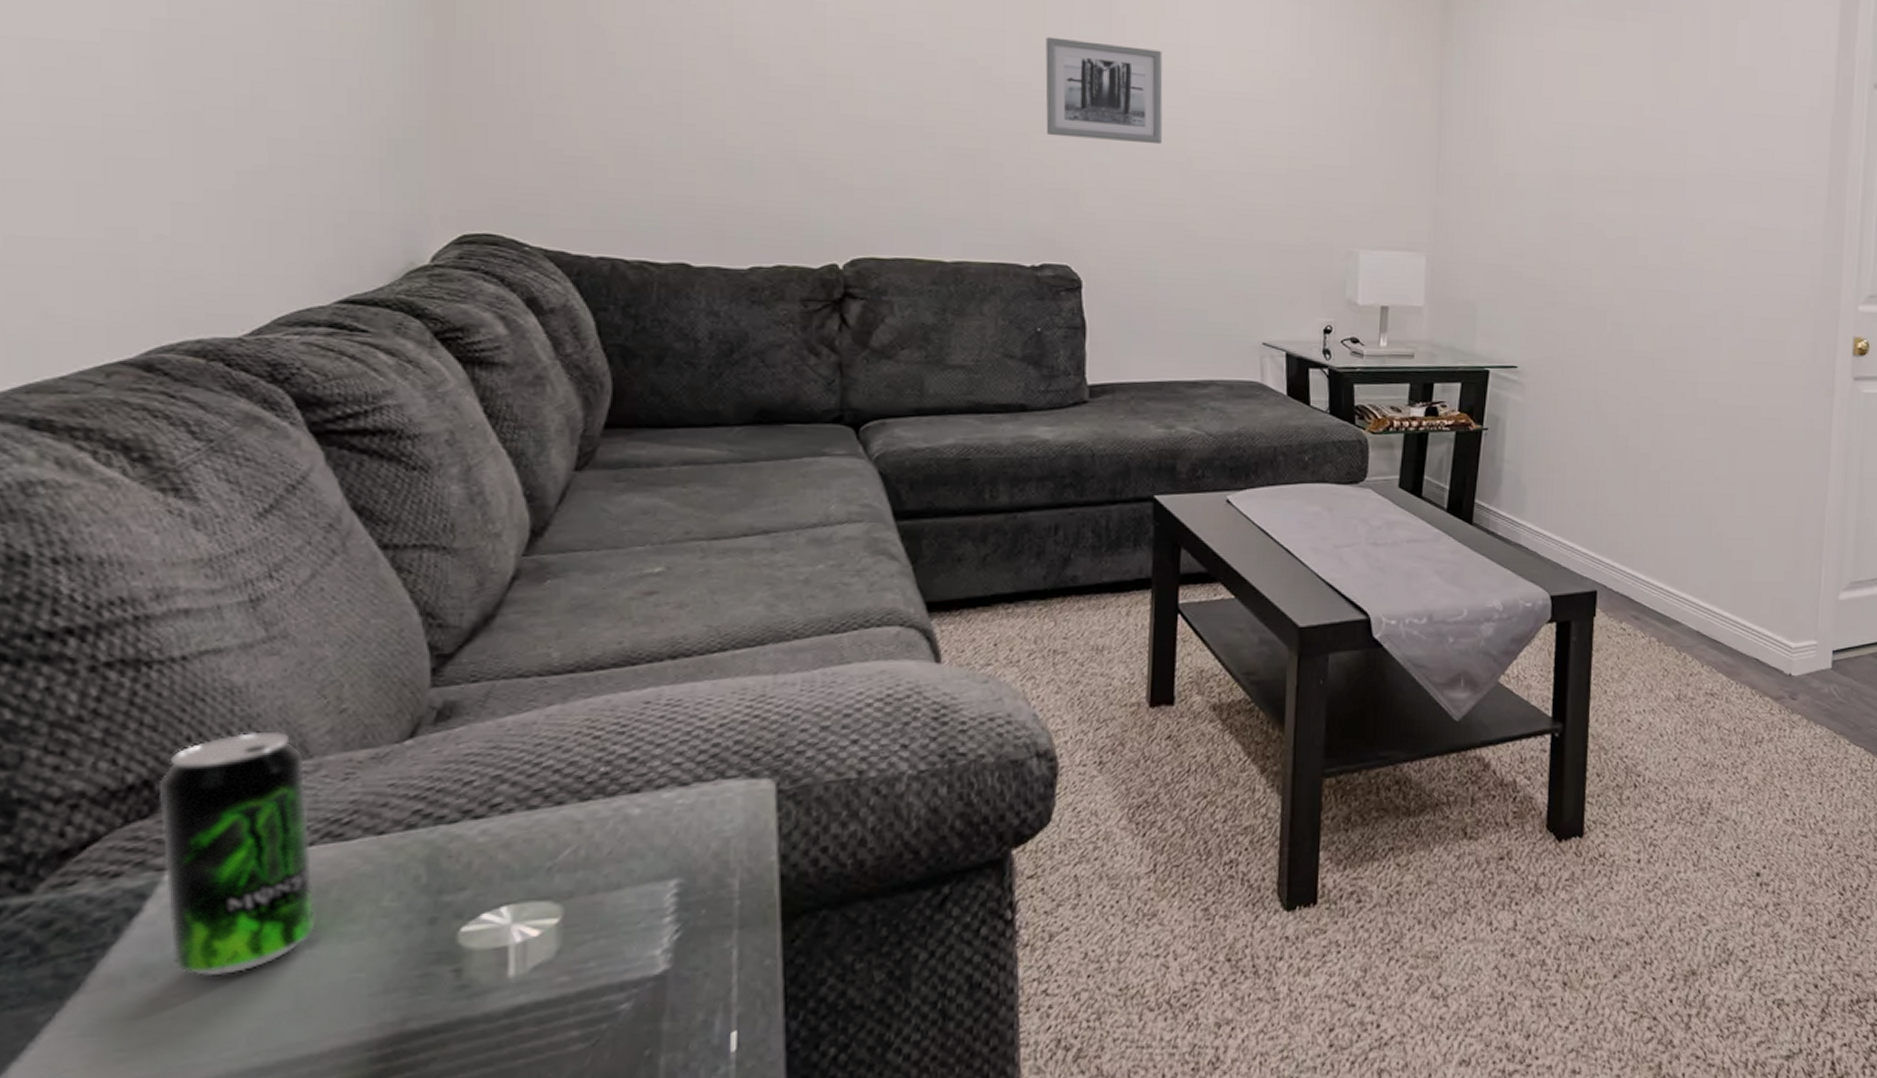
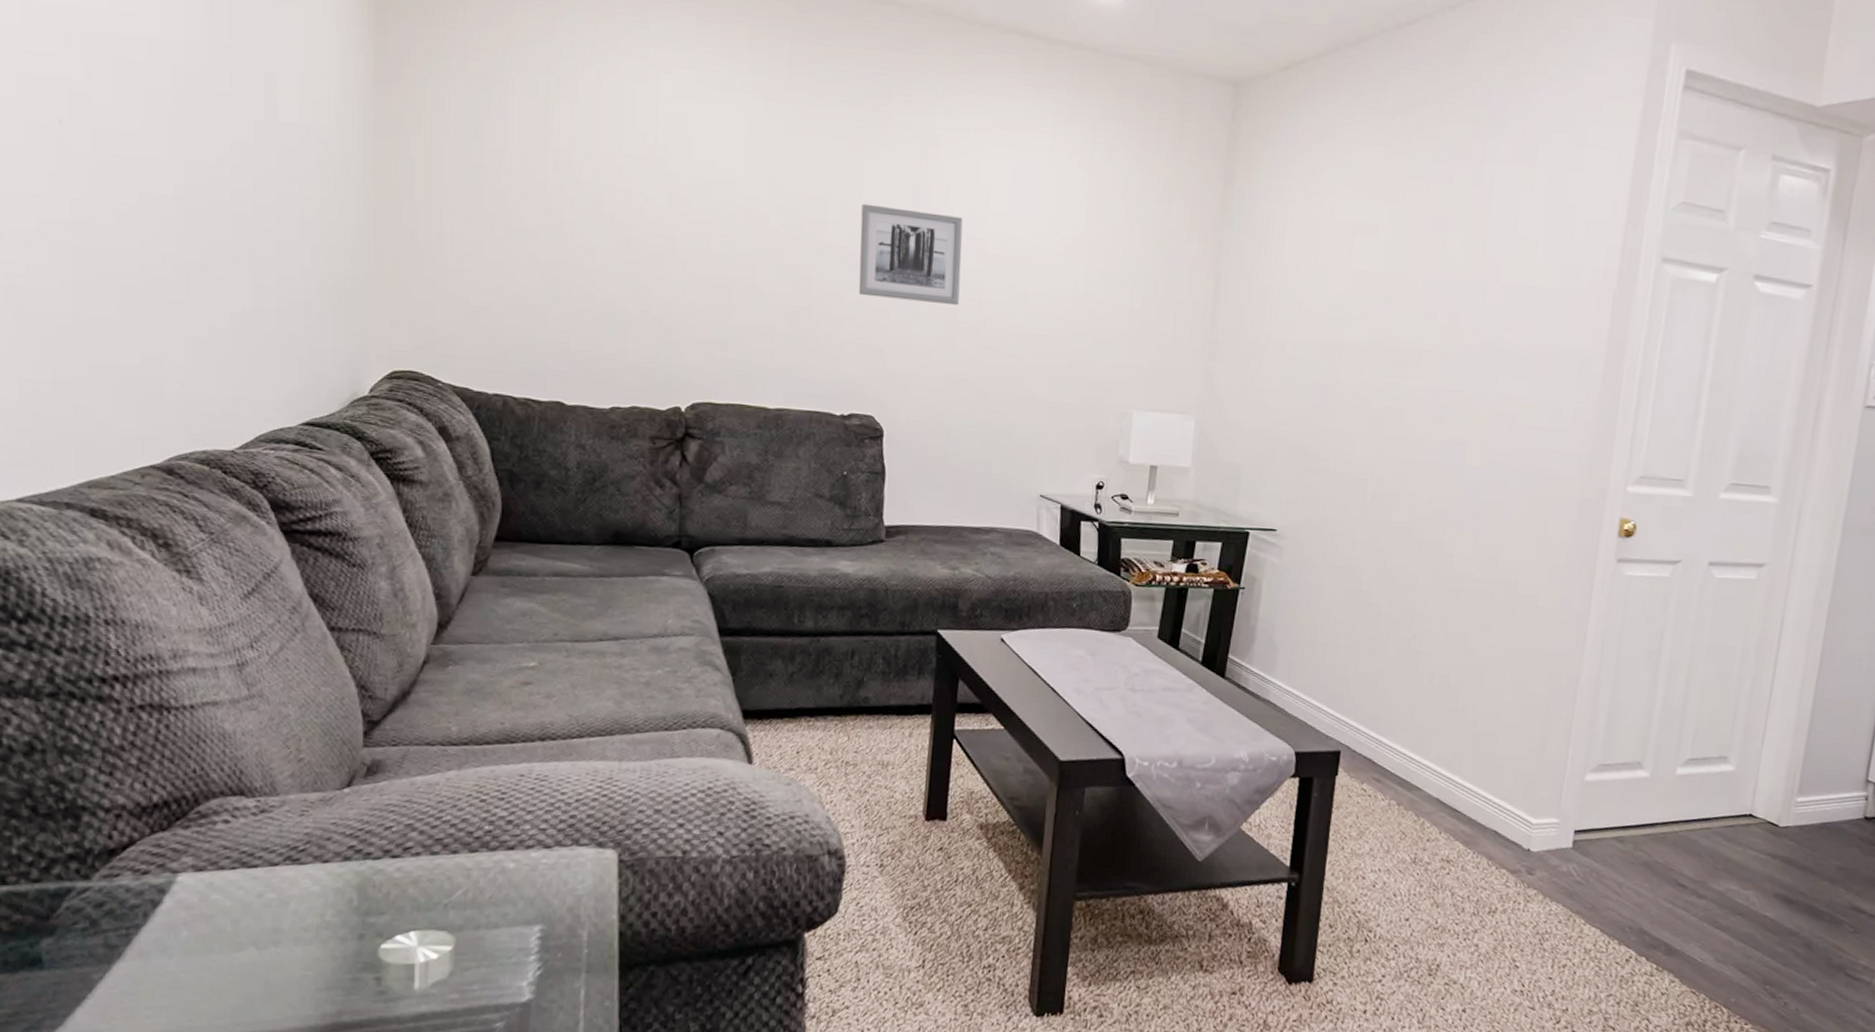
beverage can: present [160,731,316,977] -> none [175,770,280,960]

